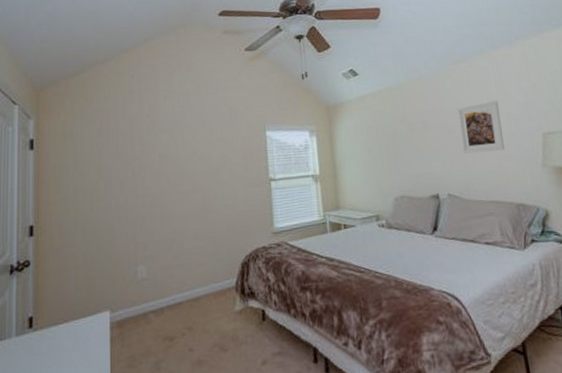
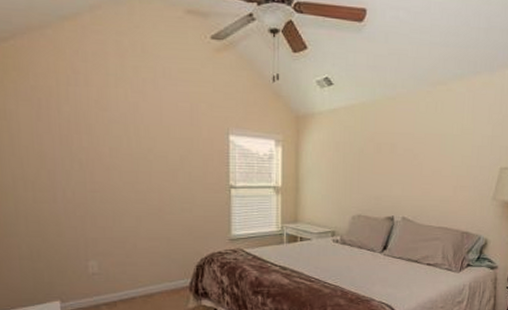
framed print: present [458,101,505,154] -> none [423,130,467,181]

